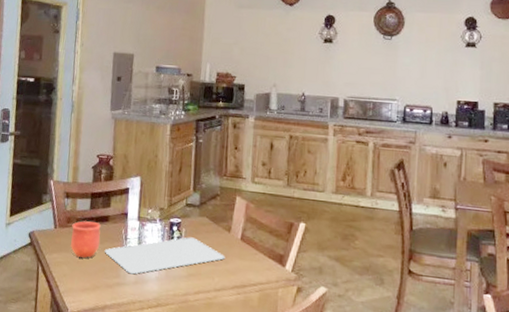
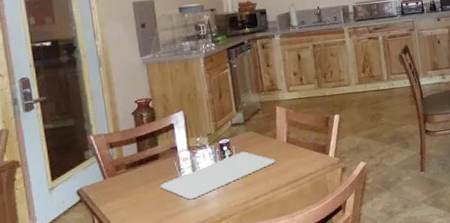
mug: present [71,221,101,258] -> none [122,162,155,199]

